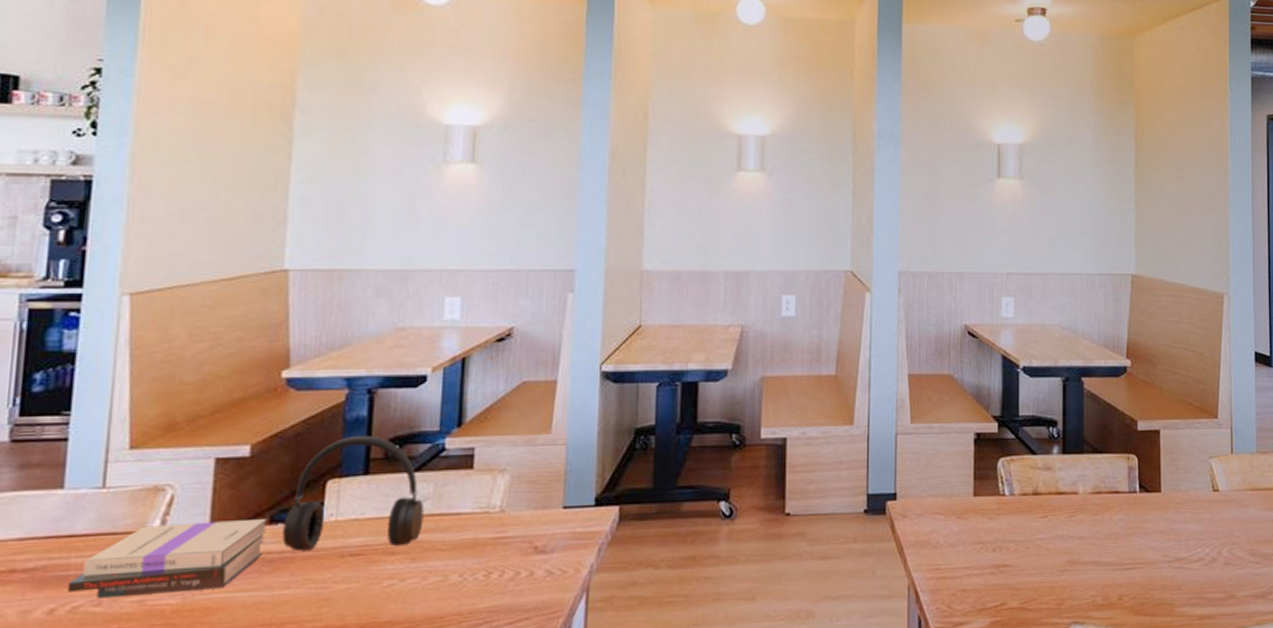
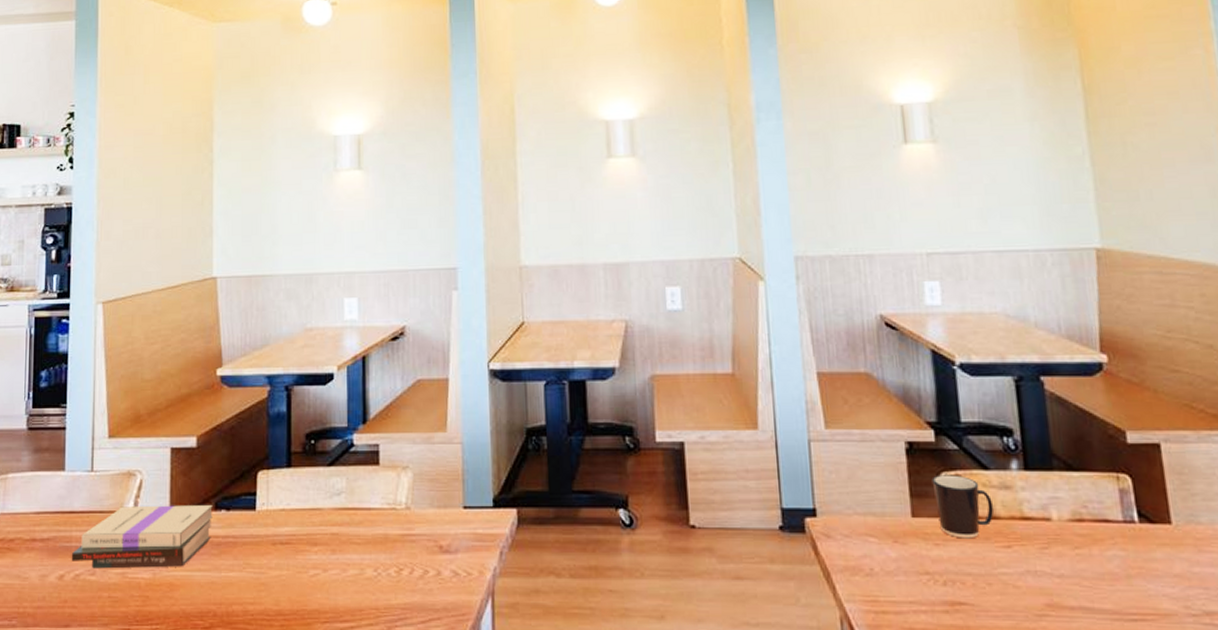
headphones: present [282,435,424,552] -> none [226,430,340,538]
mug: none [992,459,1036,512] -> present [932,475,994,539]

